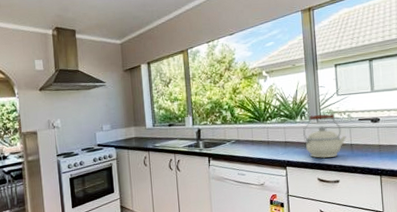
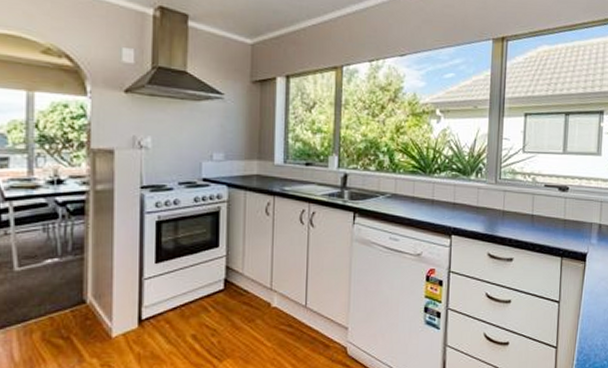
kettle: present [303,114,346,159] -> none [477,174,528,230]

